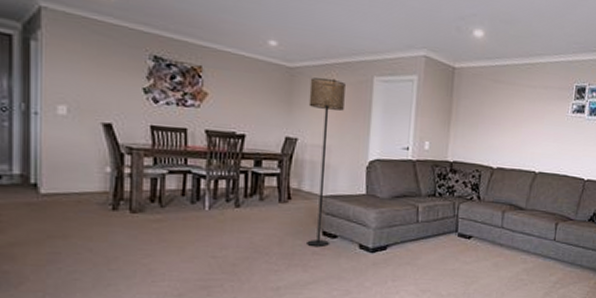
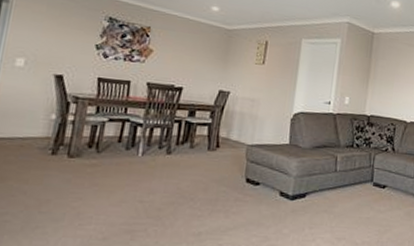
floor lamp: present [307,77,345,246] -> none [231,39,277,193]

